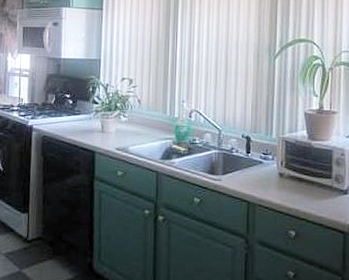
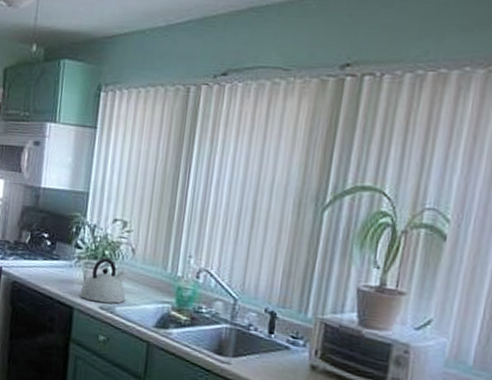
kettle: none [99,109,137,145] -> present [79,257,128,304]

